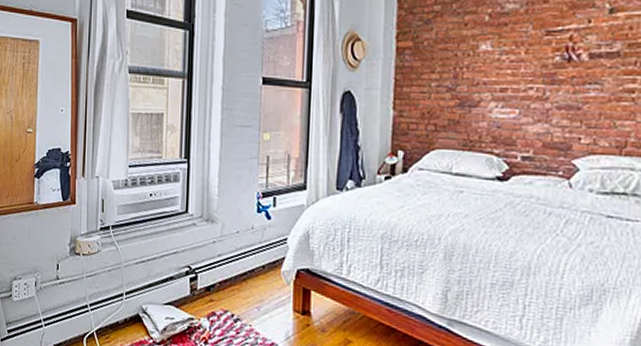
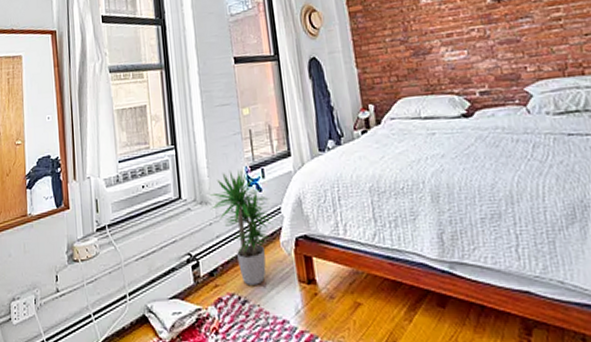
potted plant: none [216,194,279,307] -> present [209,170,274,285]

